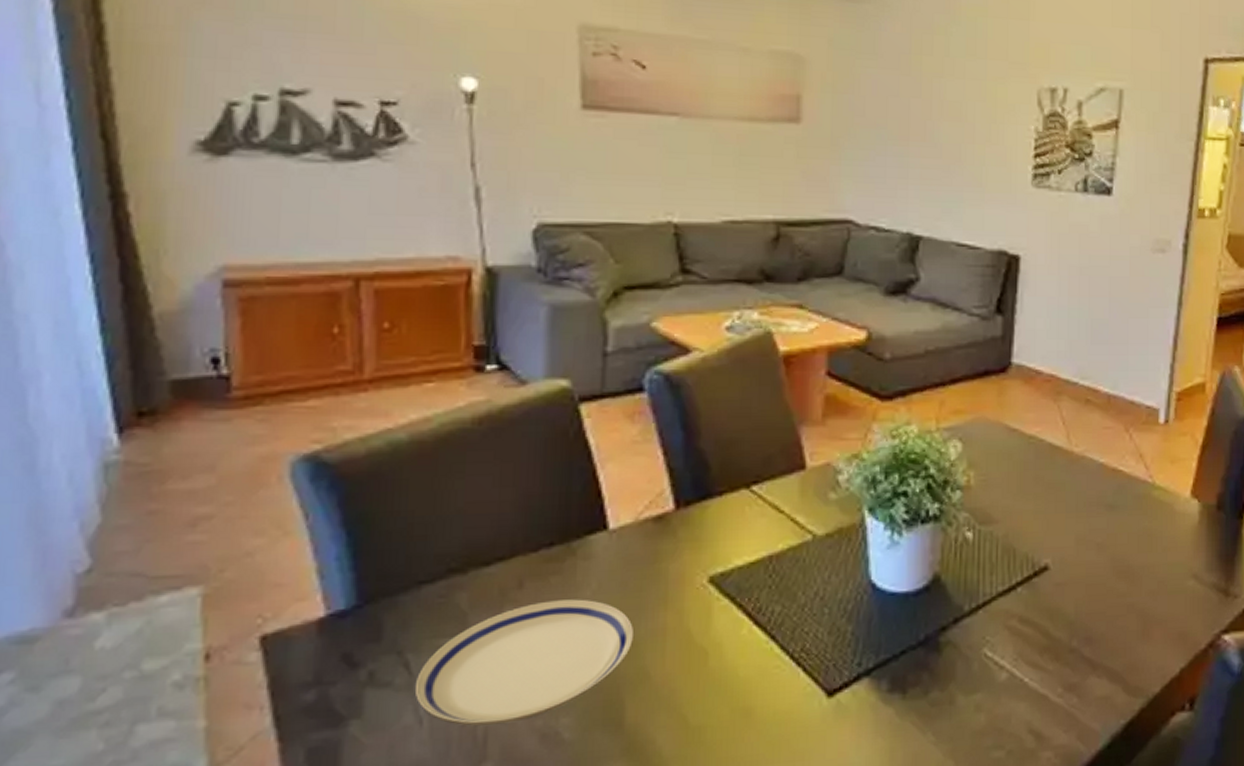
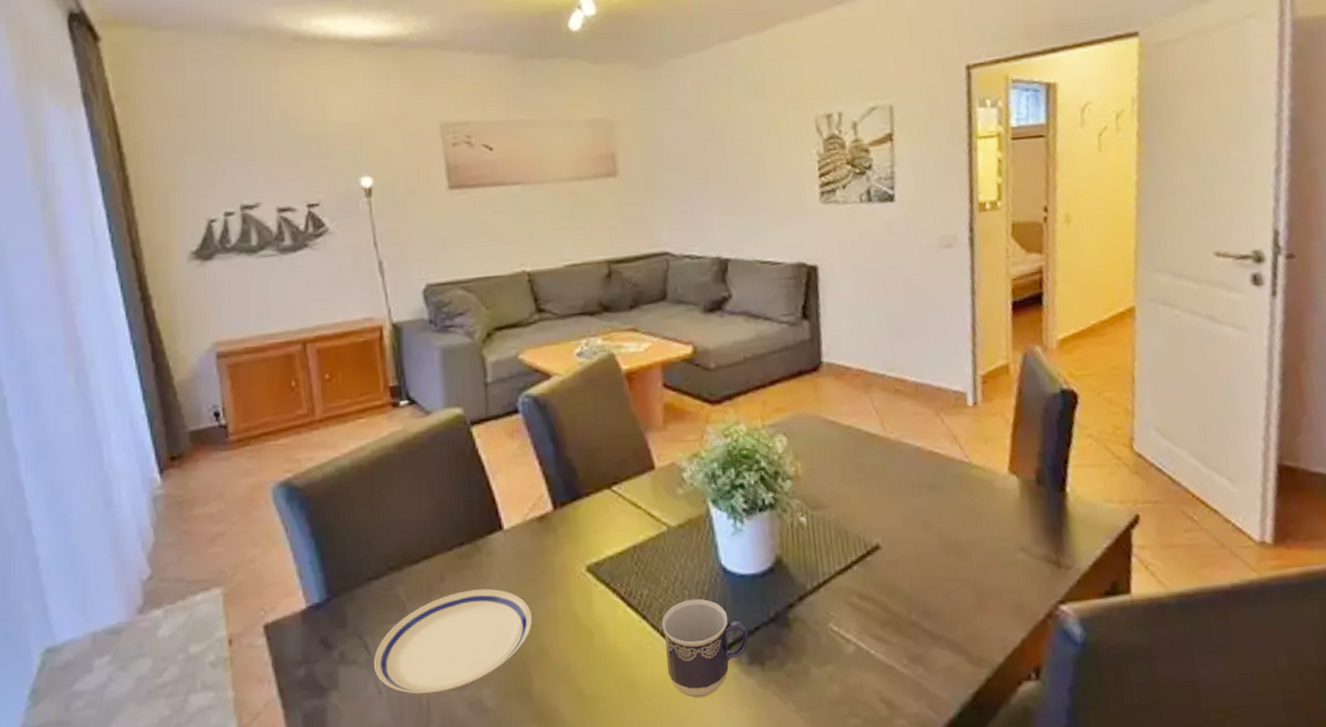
cup: none [793,618,893,728] -> present [661,598,749,698]

